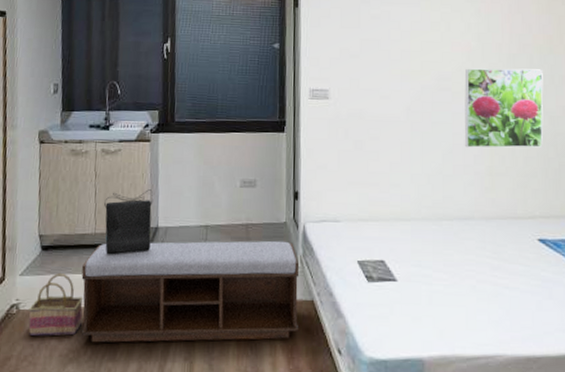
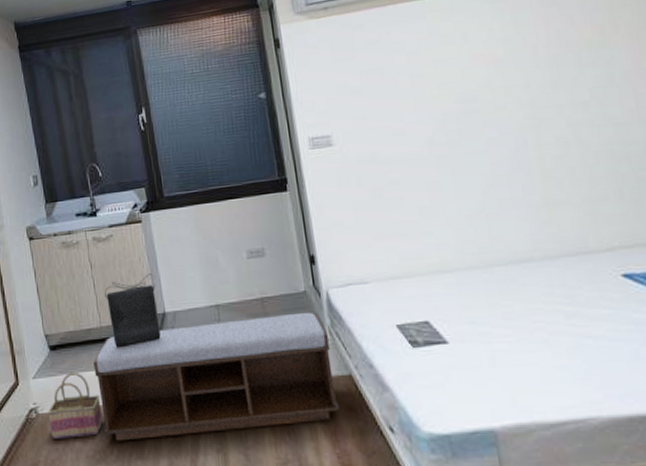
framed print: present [464,68,543,148] -> none [495,68,612,177]

